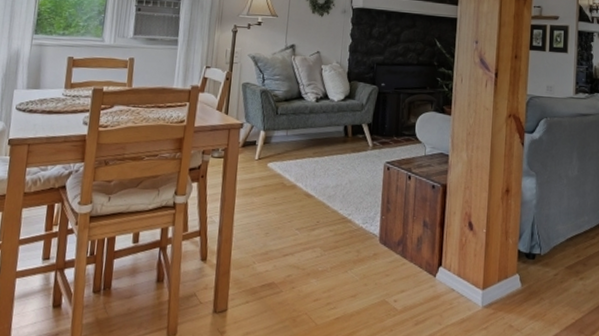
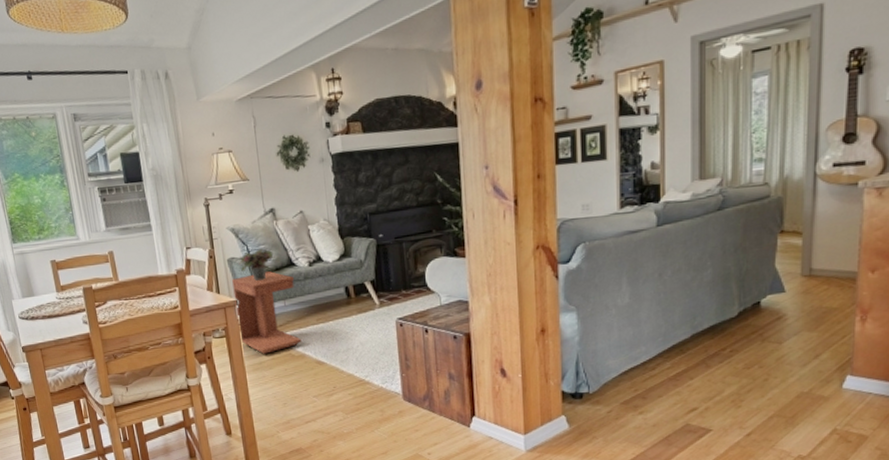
side table: none [237,101,300,180] -> present [232,271,302,354]
potted plant: none [251,78,287,108] -> present [238,248,275,281]

